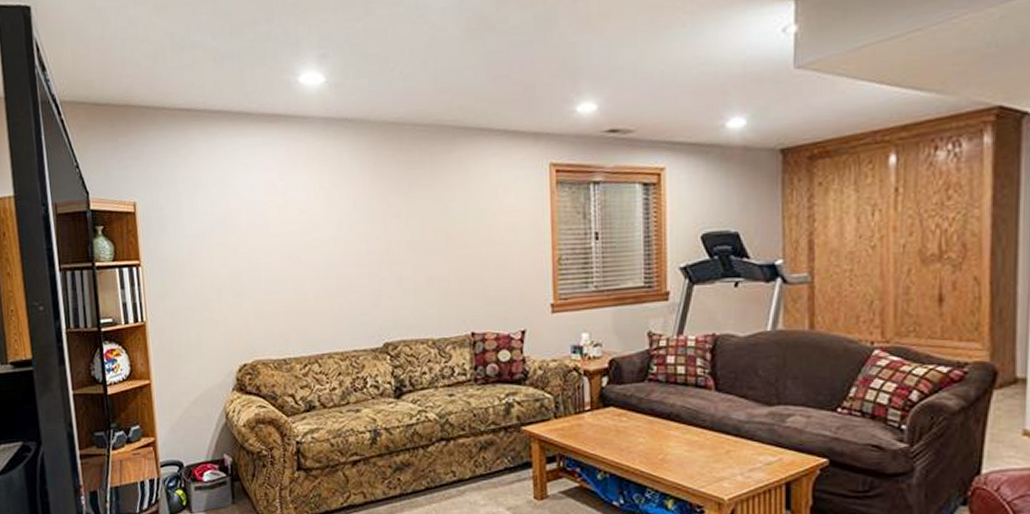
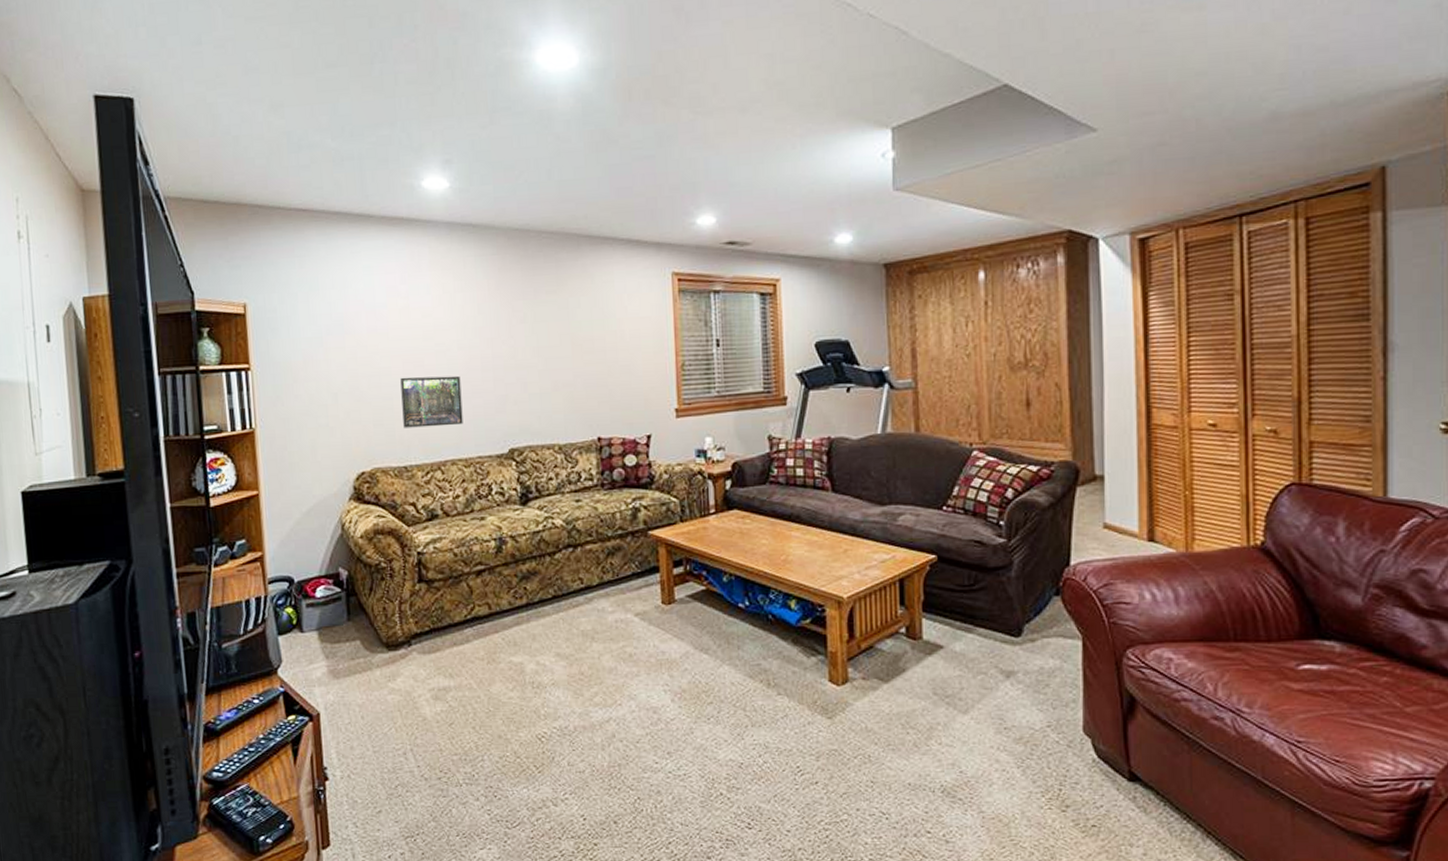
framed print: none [279,270,339,322] -> present [400,375,463,428]

